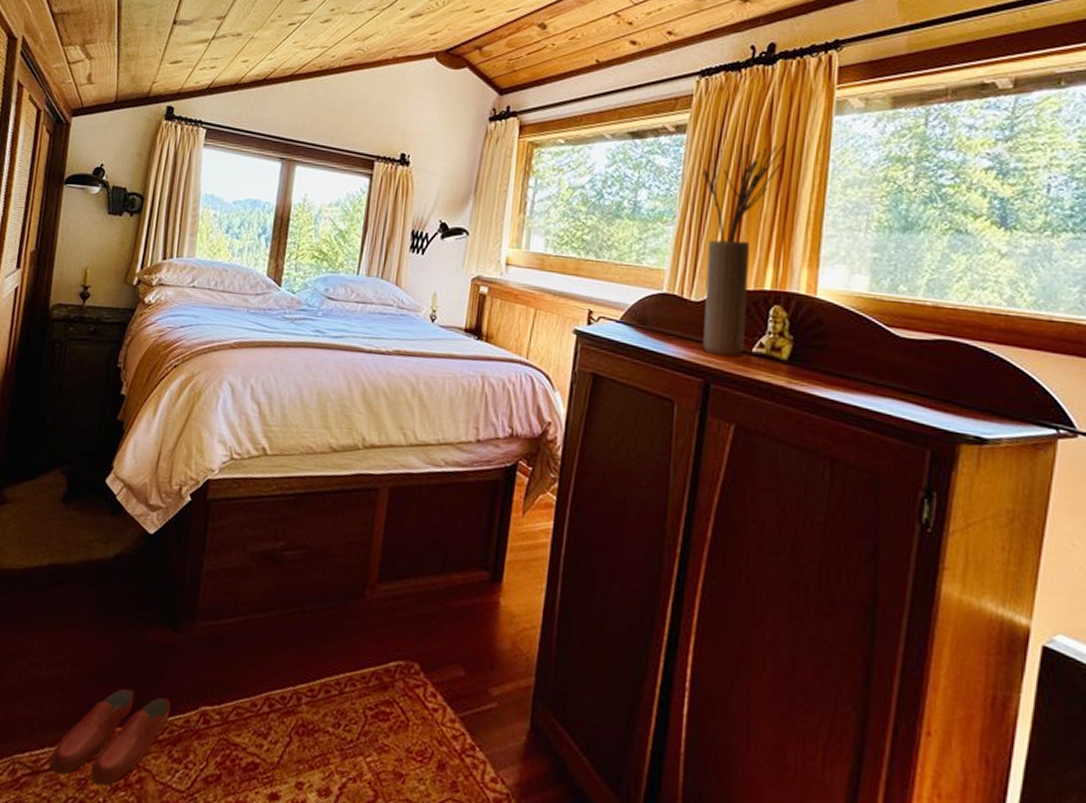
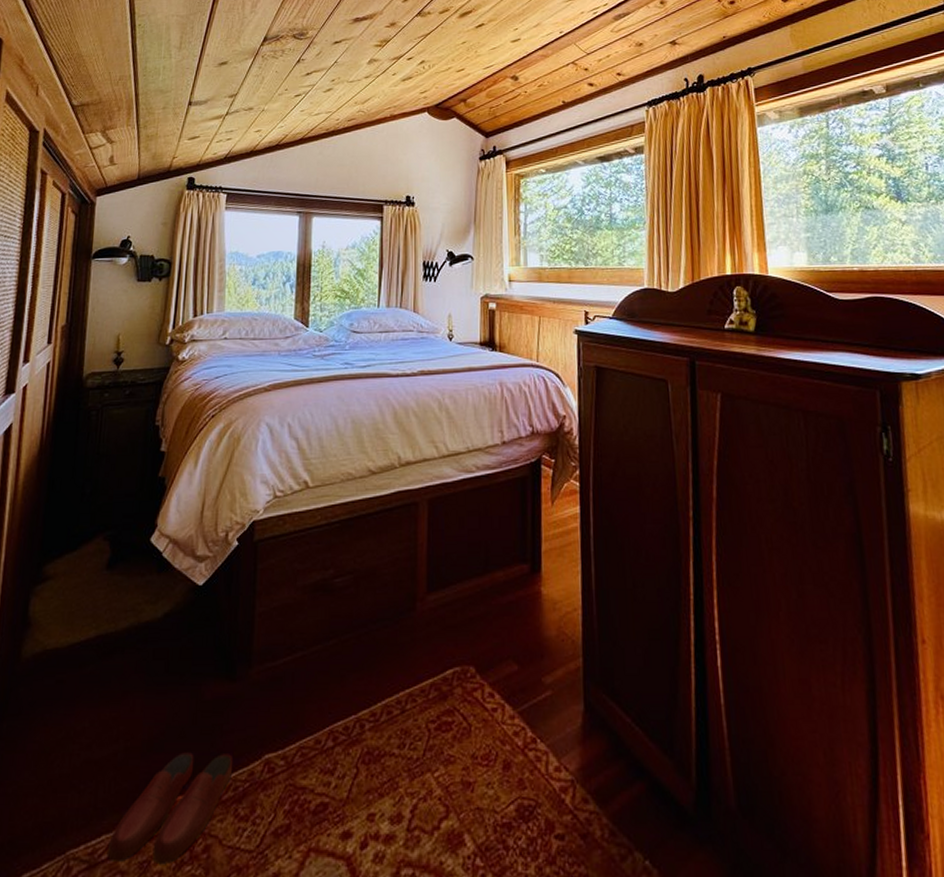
vase: present [702,143,785,357] -> none [661,153,724,336]

